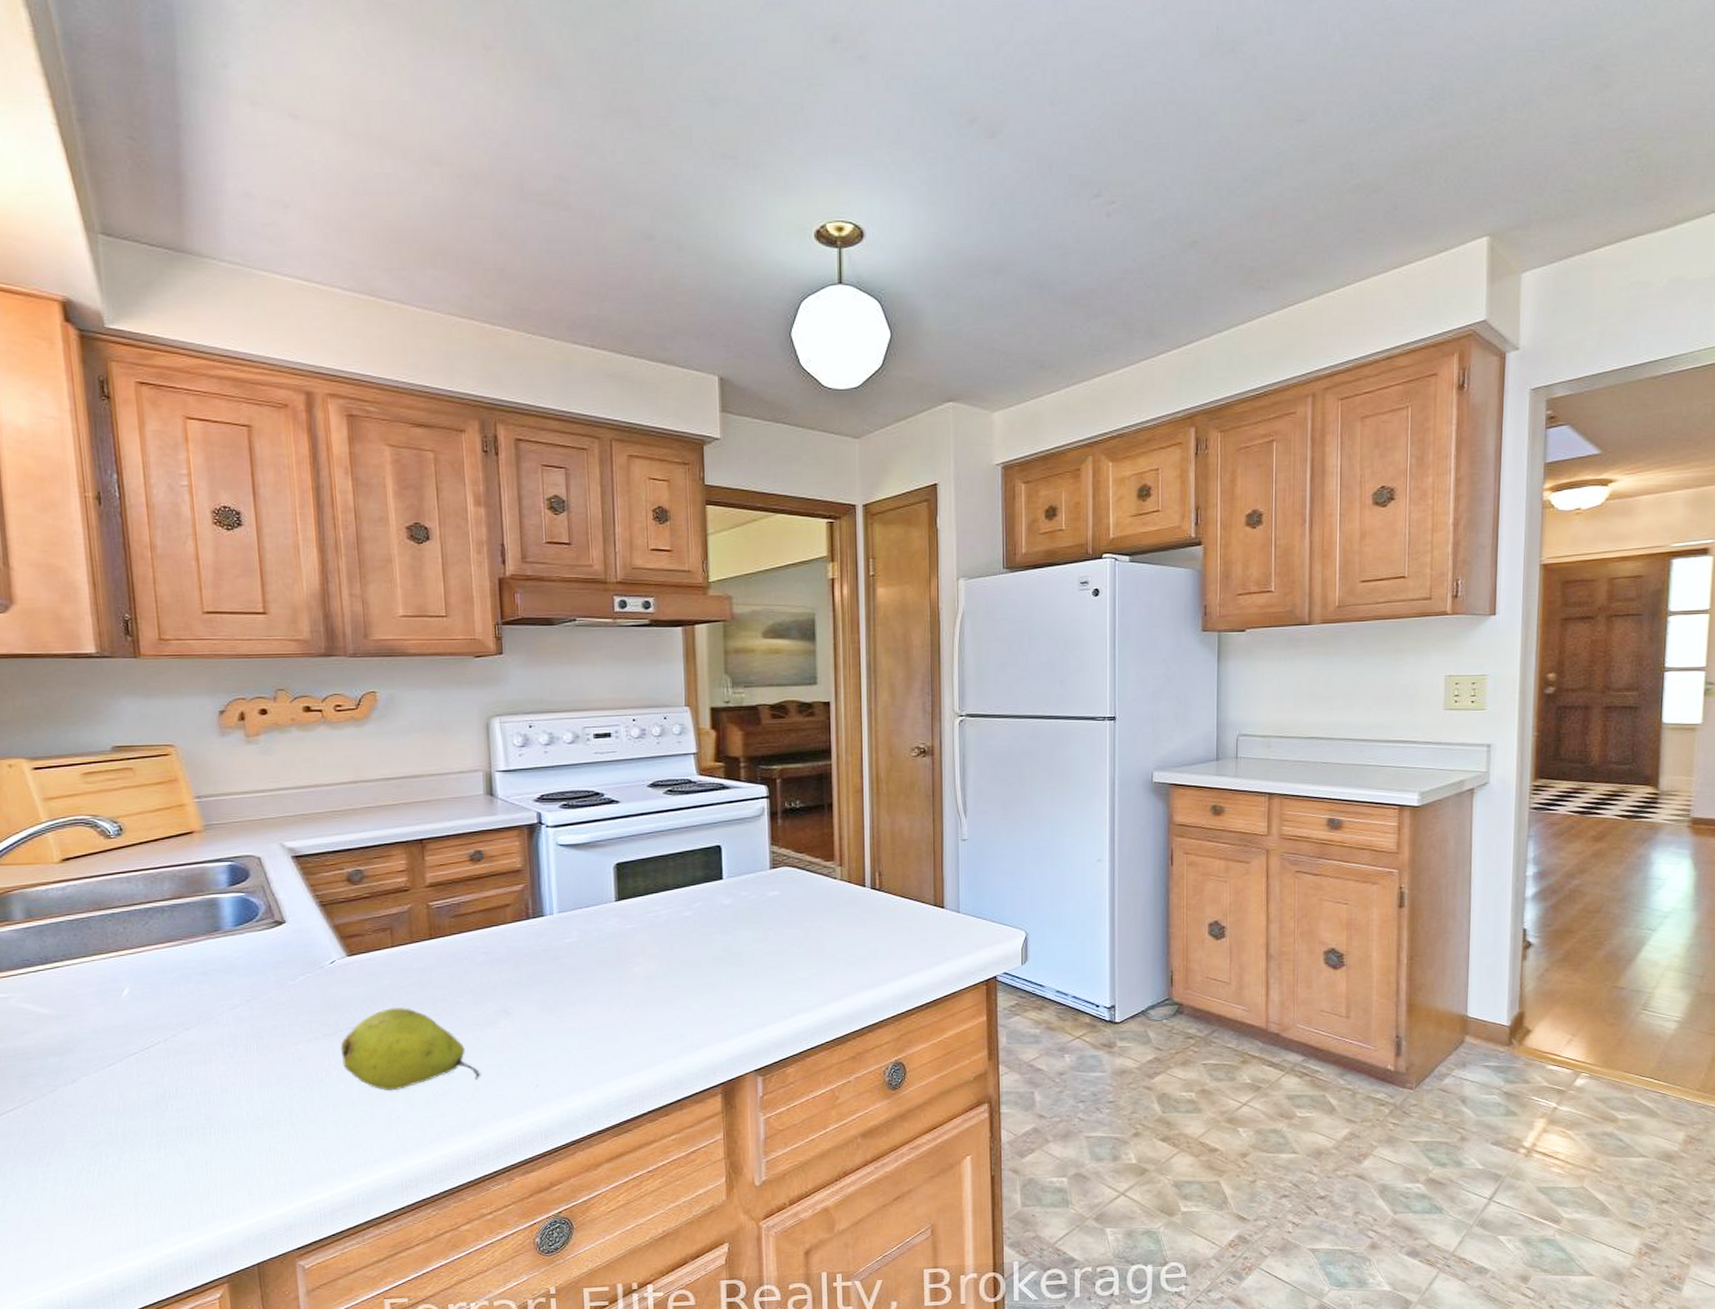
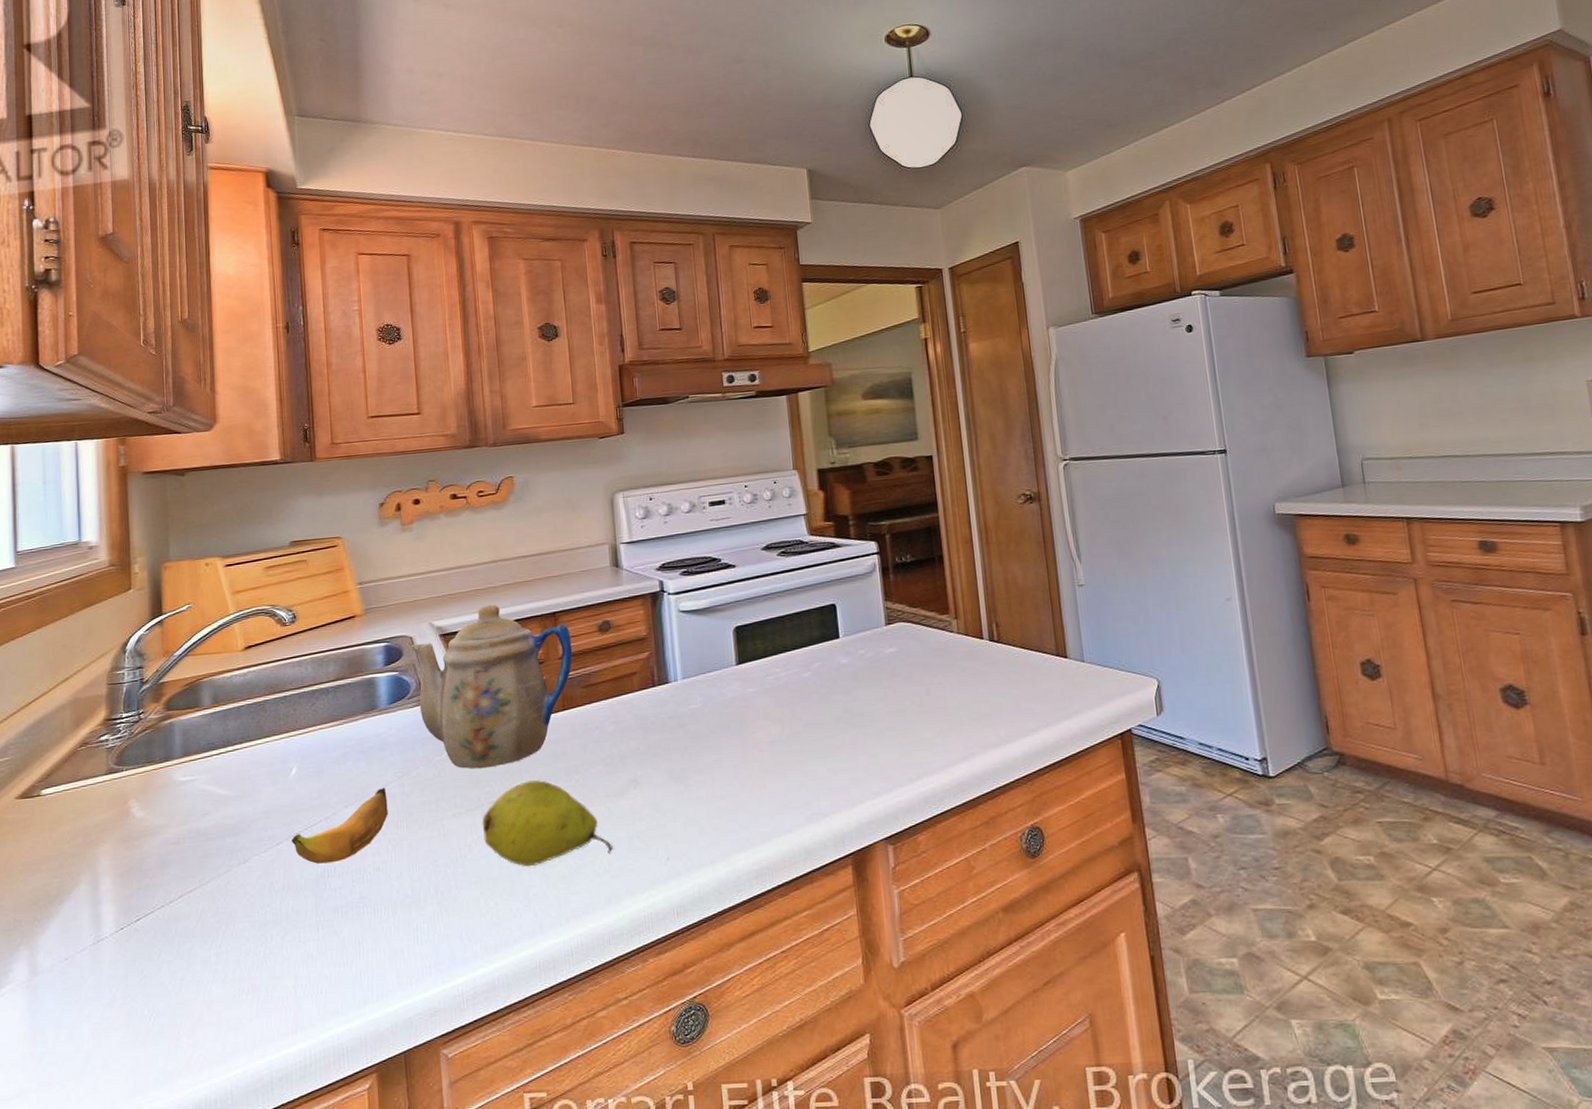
banana: none [125,1011,236,1085] -> present [291,788,388,864]
teapot: none [259,827,441,995] -> present [411,604,573,769]

